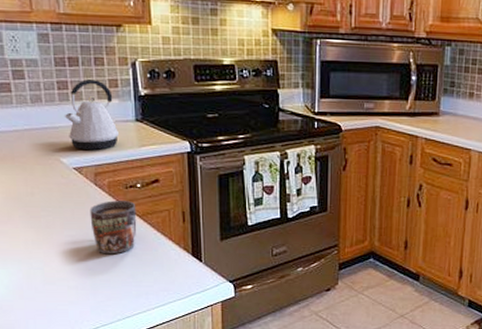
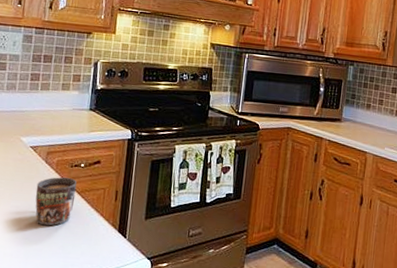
kettle: present [64,79,119,151] -> none [31,73,75,133]

